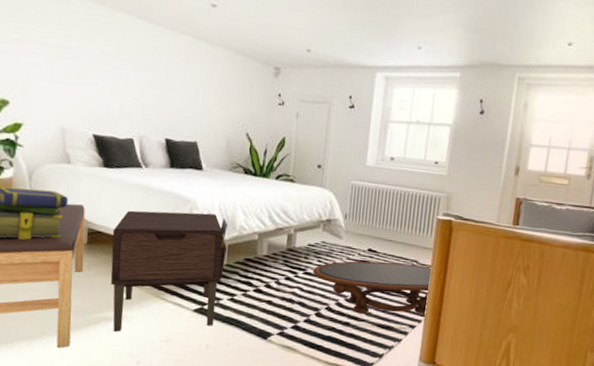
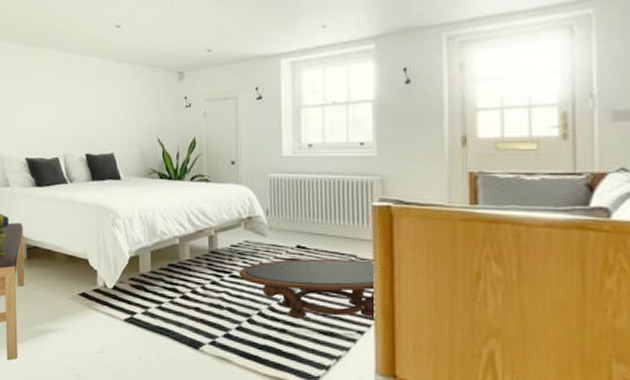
nightstand: present [110,210,228,332] -> none [47,221,151,344]

